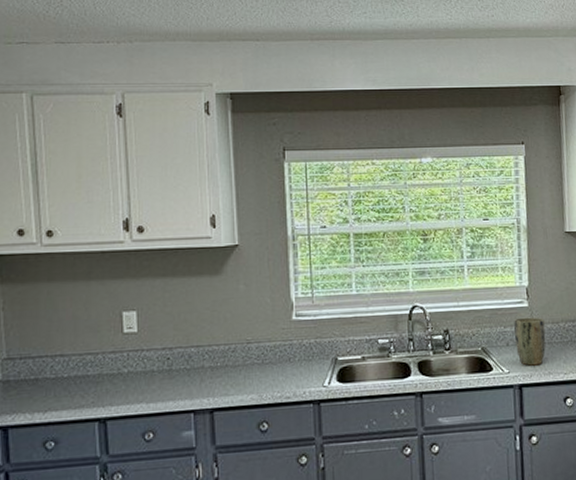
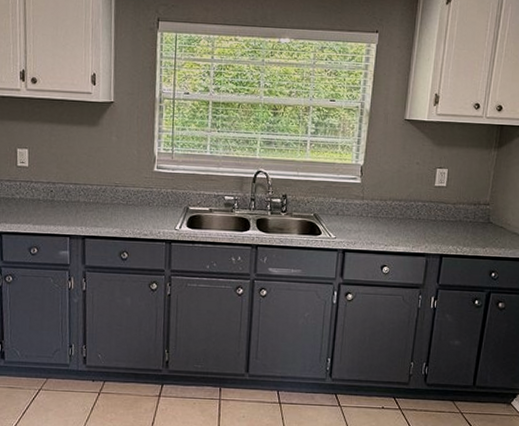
plant pot: present [514,317,546,366] -> none [344,192,374,235]

